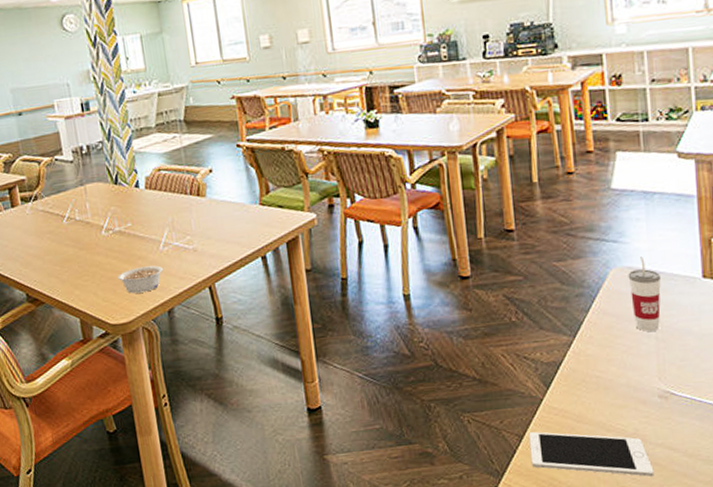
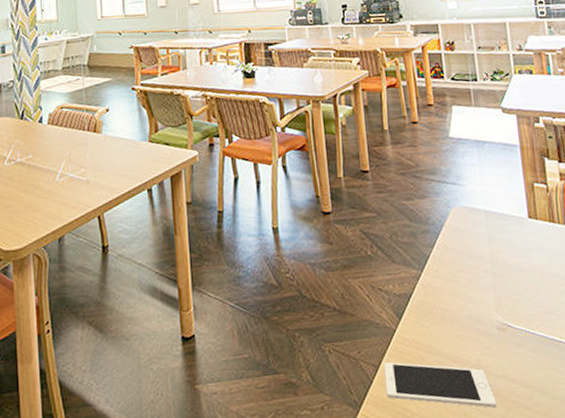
legume: present [117,265,163,294] -> none [14,195,57,221]
cup: present [628,256,662,332] -> none [466,198,495,267]

